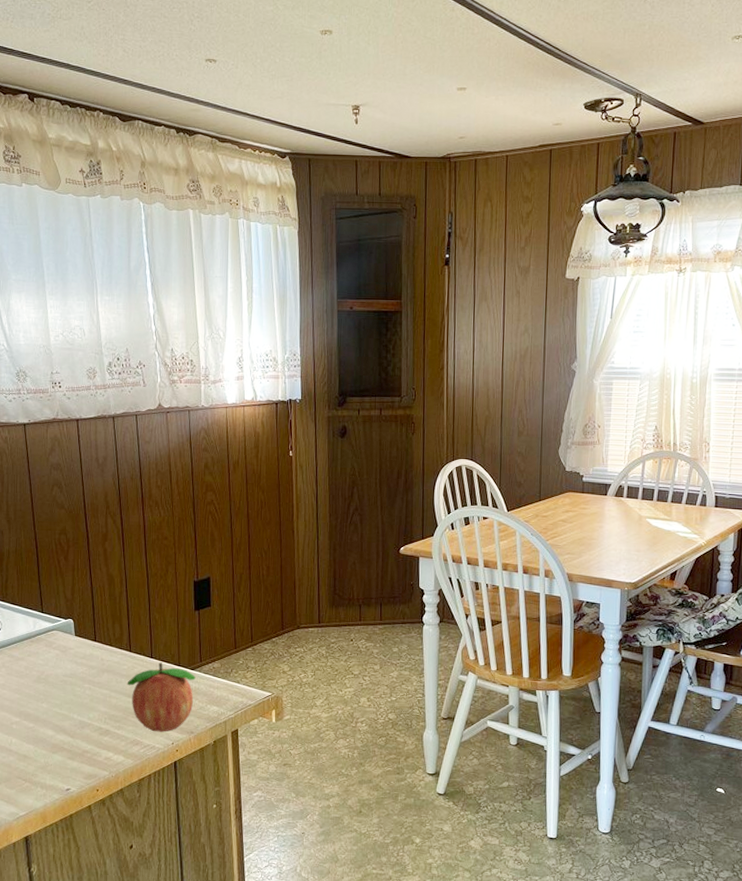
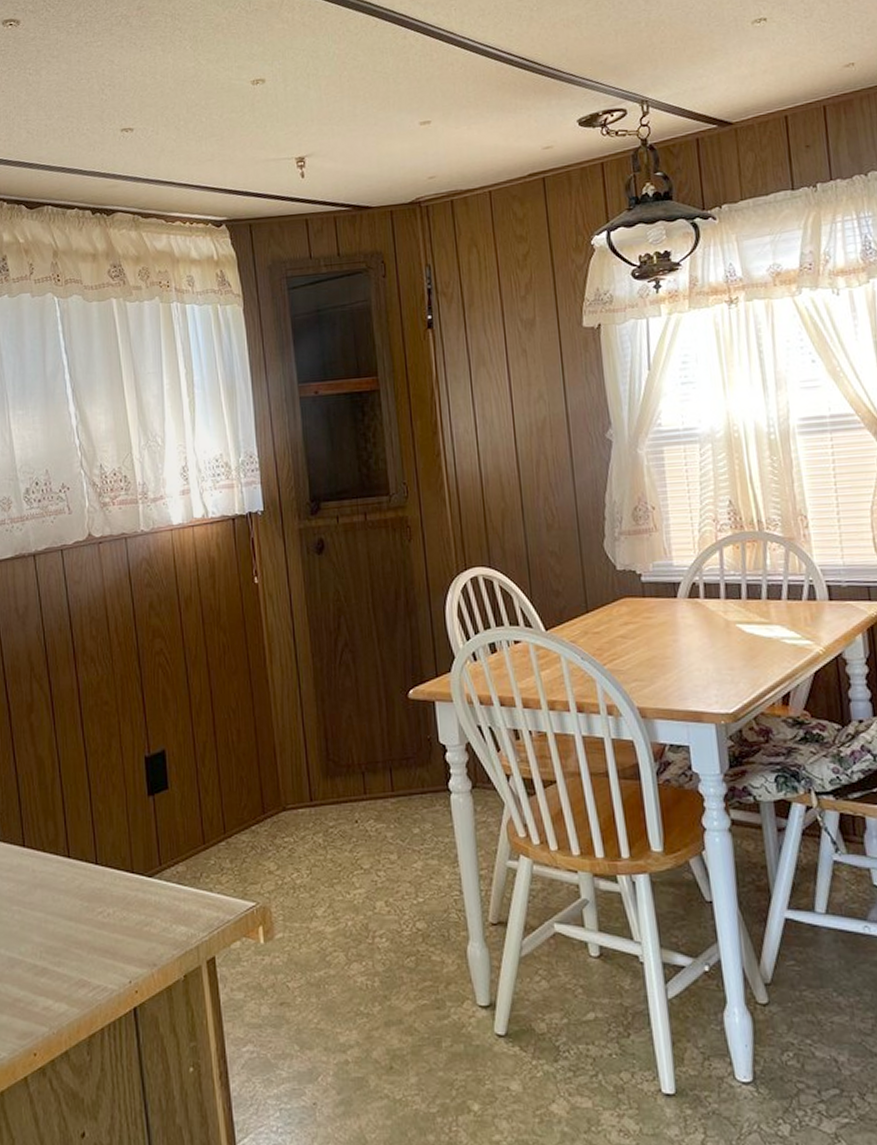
fruit: present [127,662,196,732] -> none [66,869,155,967]

